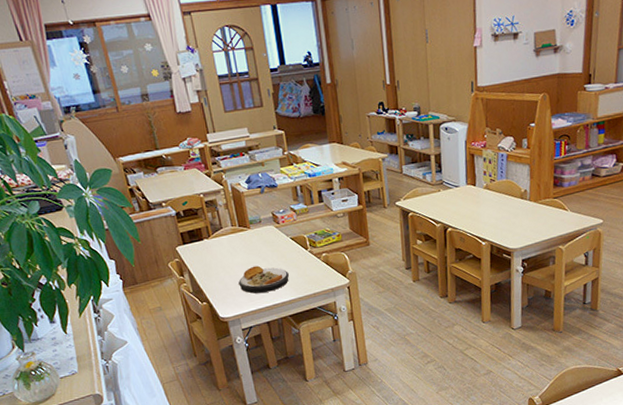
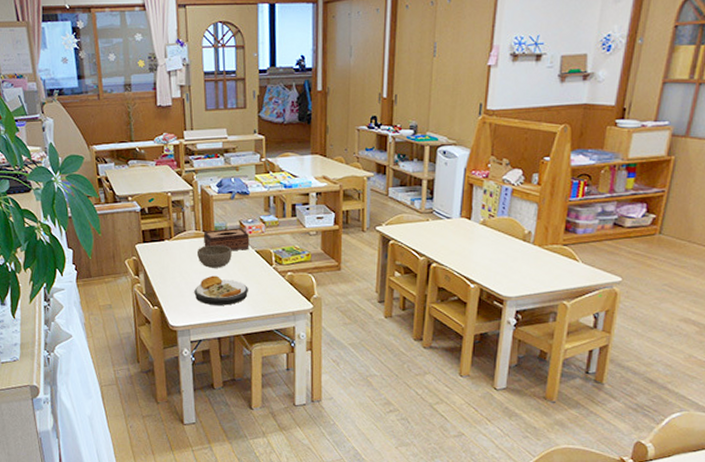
bowl: none [236,236,269,260] -> present [197,245,232,268]
tissue box: none [239,219,285,241] -> present [203,228,250,251]

